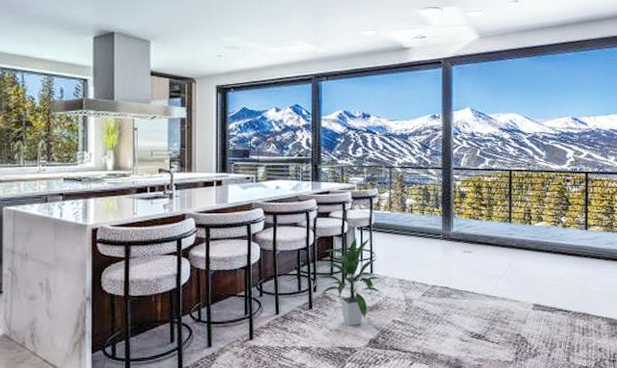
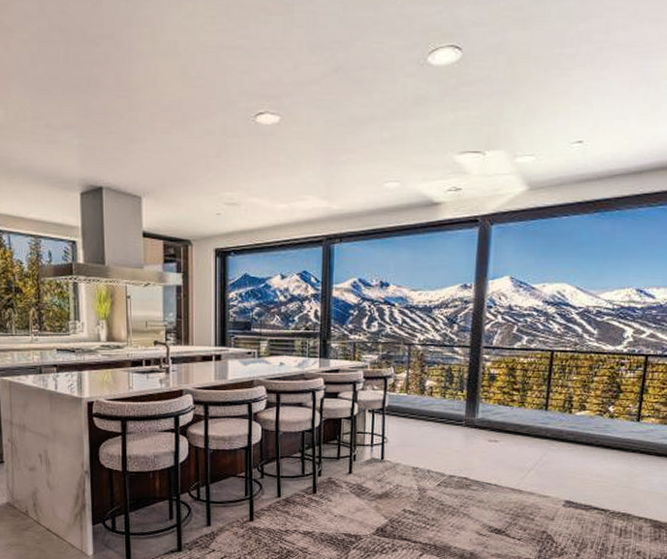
indoor plant: present [317,237,382,326] -> none [322,420,394,513]

